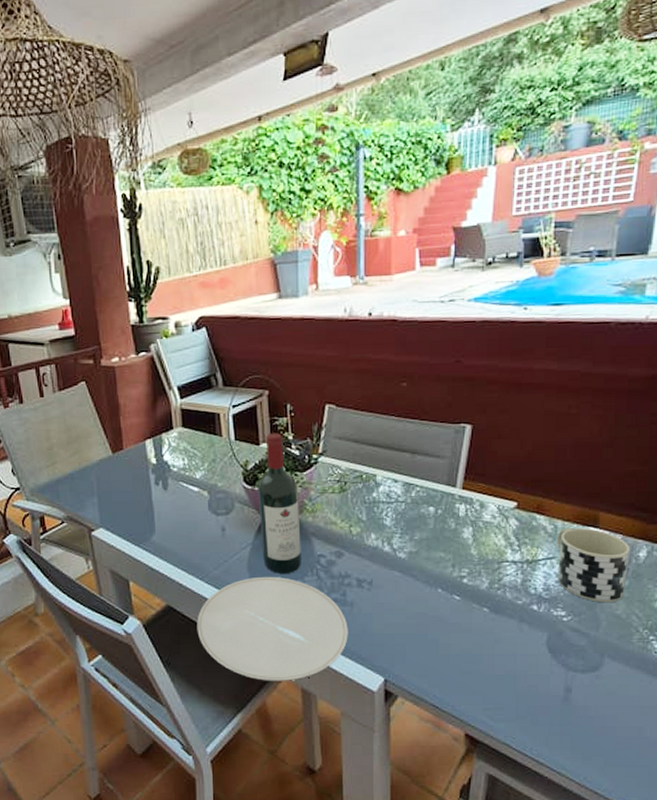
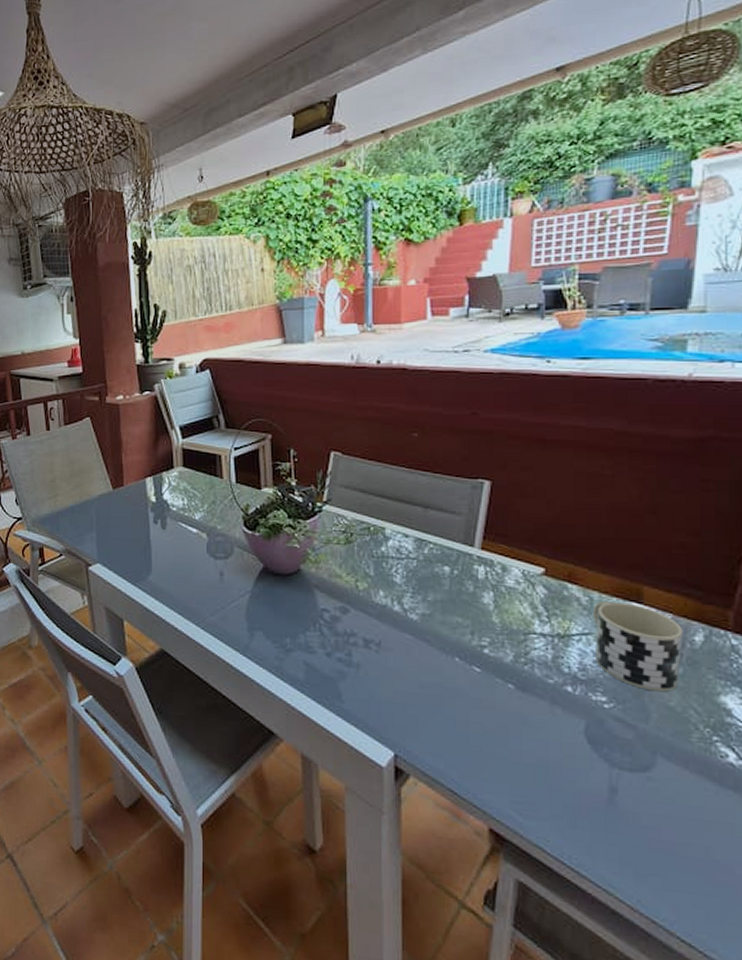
plate: present [197,576,348,682] -> none [191,627,354,746]
wine bottle: present [258,433,301,573] -> none [258,477,303,626]

